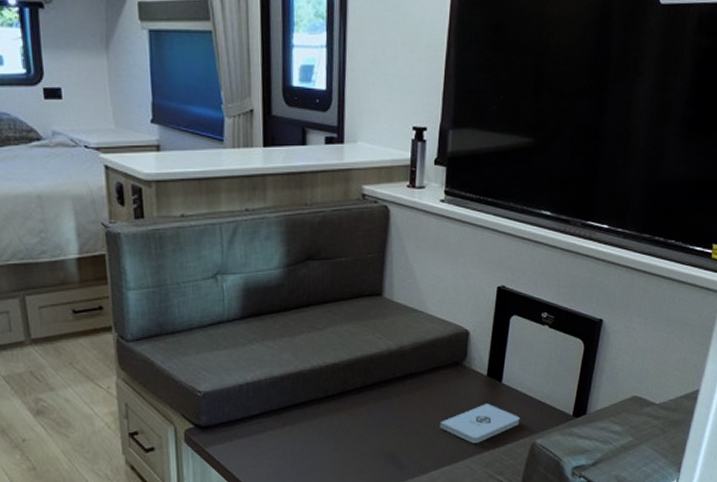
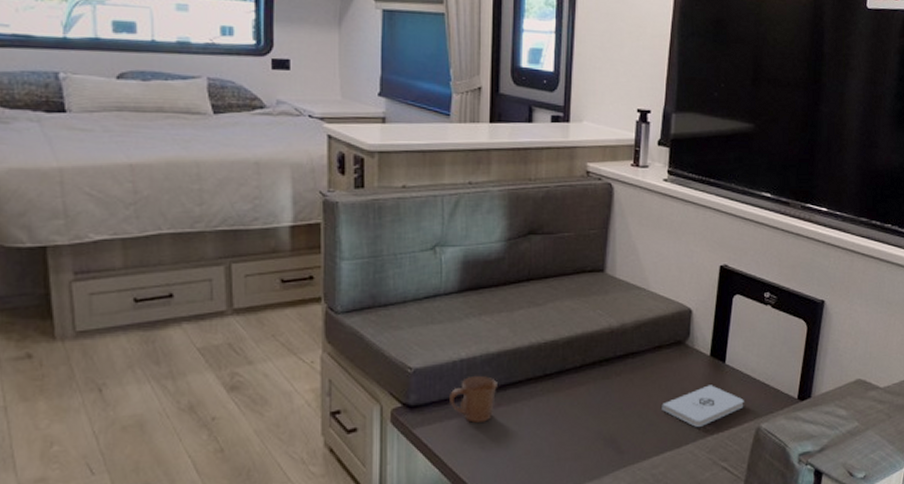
mug: none [238,397,282,442] -> present [450,375,497,424]

